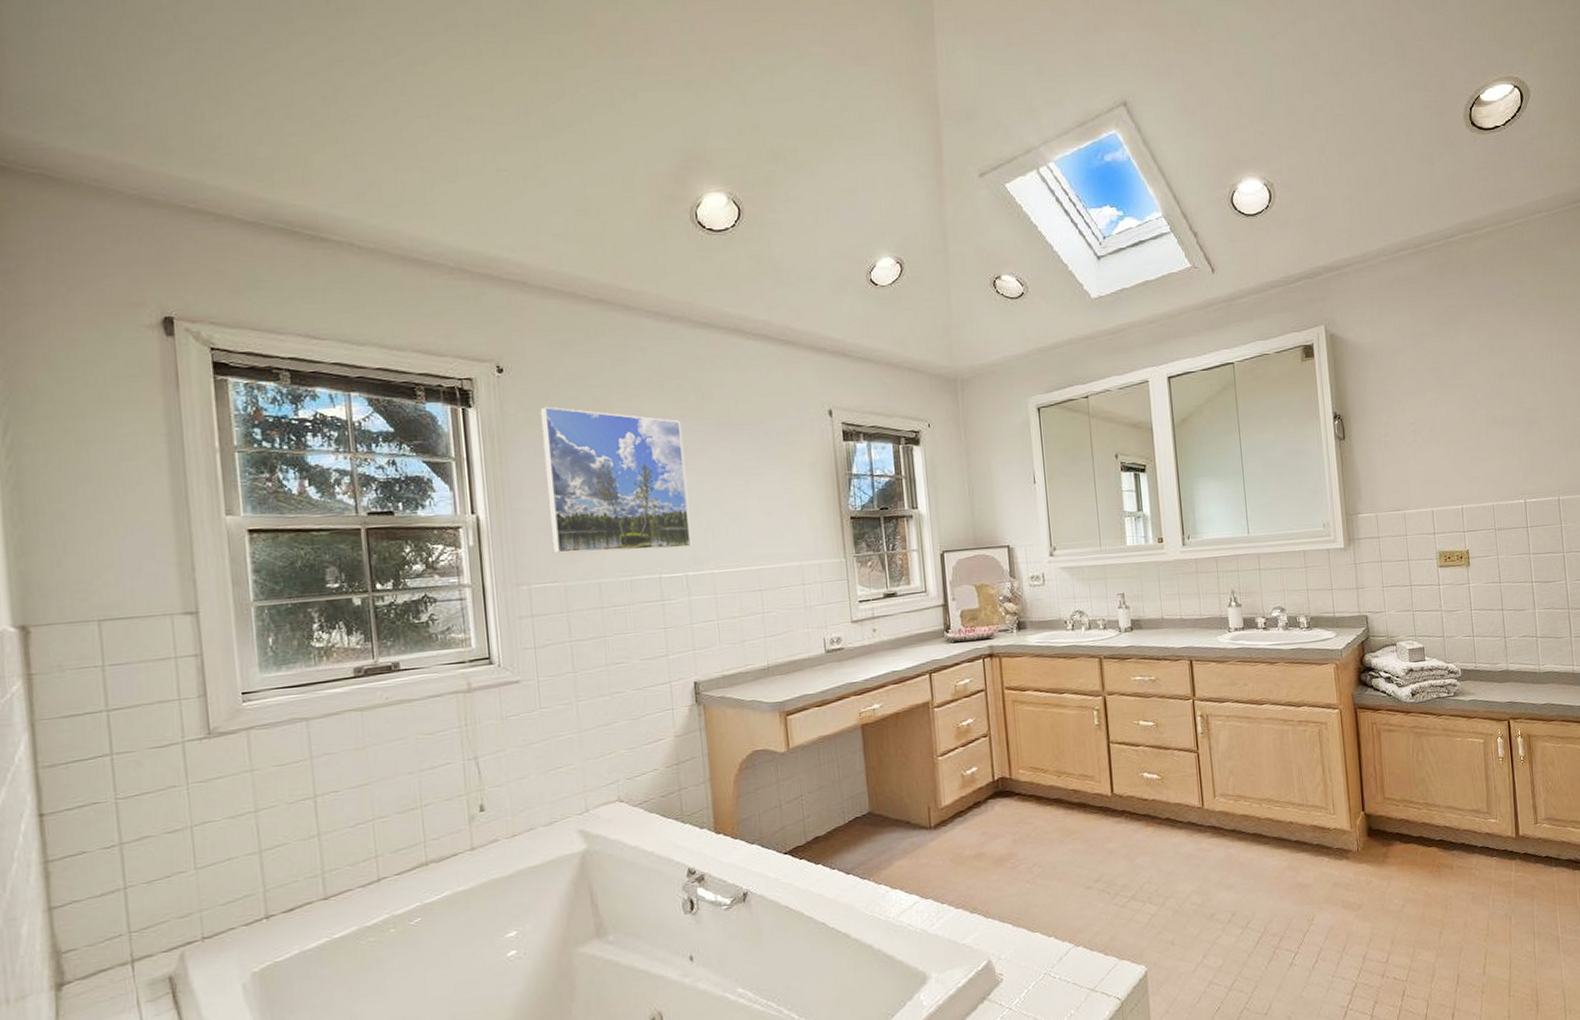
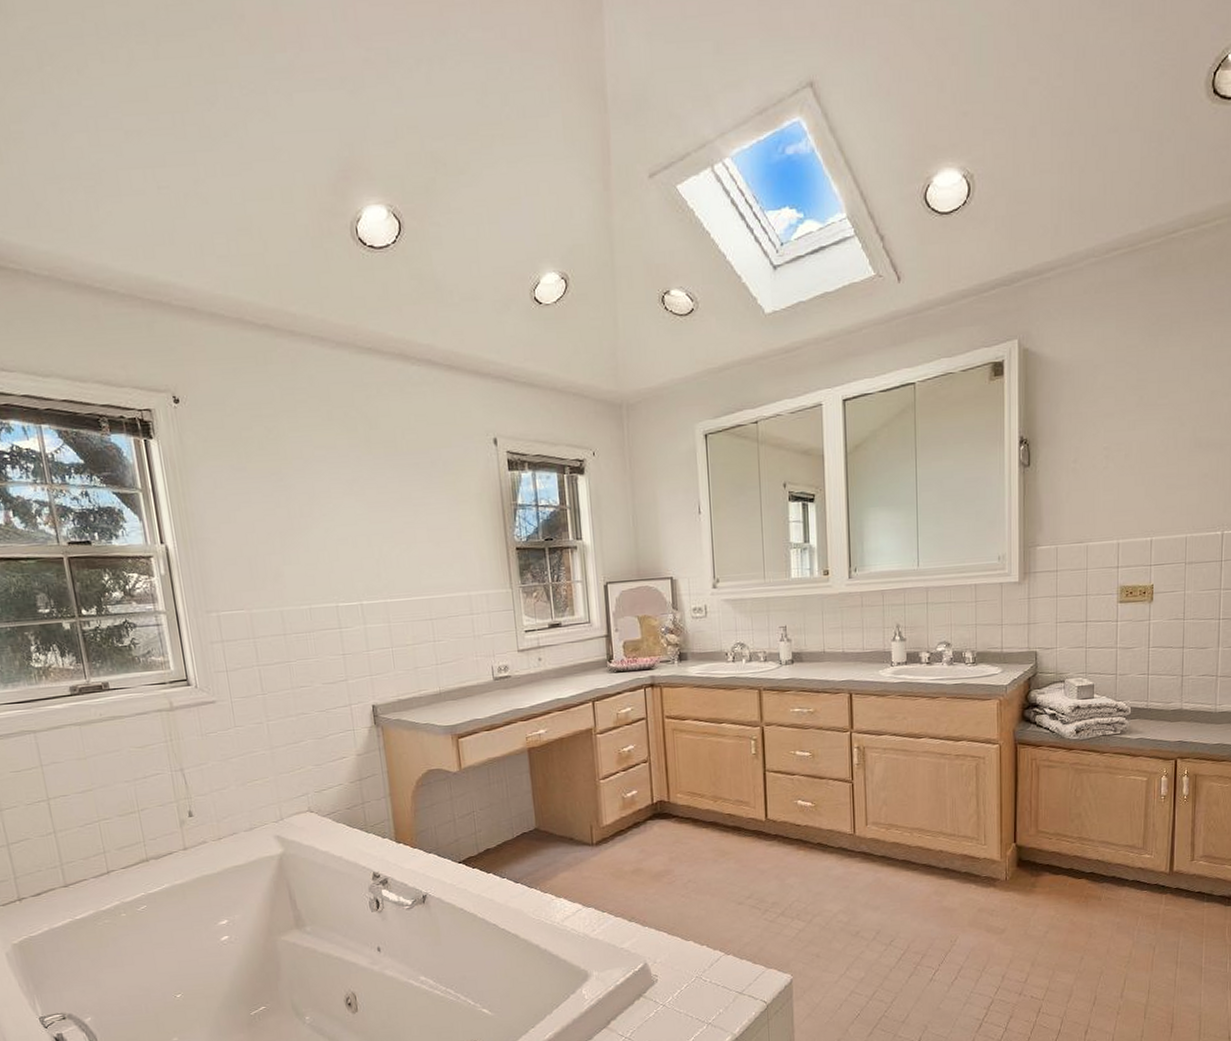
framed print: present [540,406,692,555] -> none [216,437,366,583]

